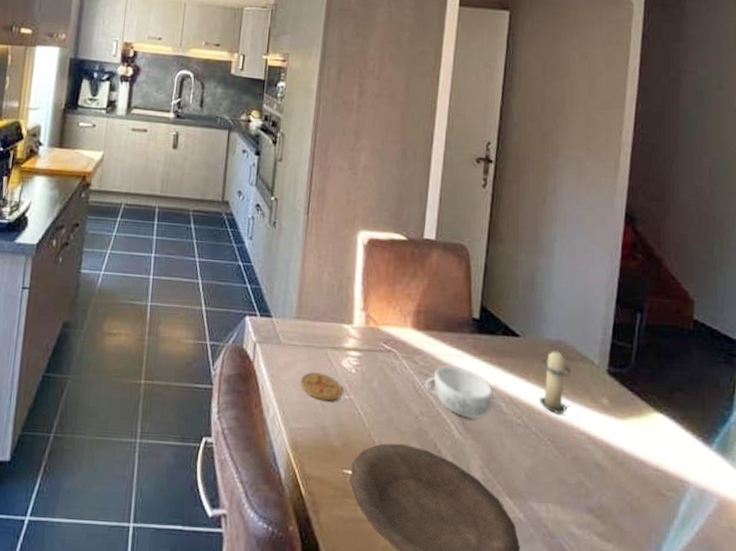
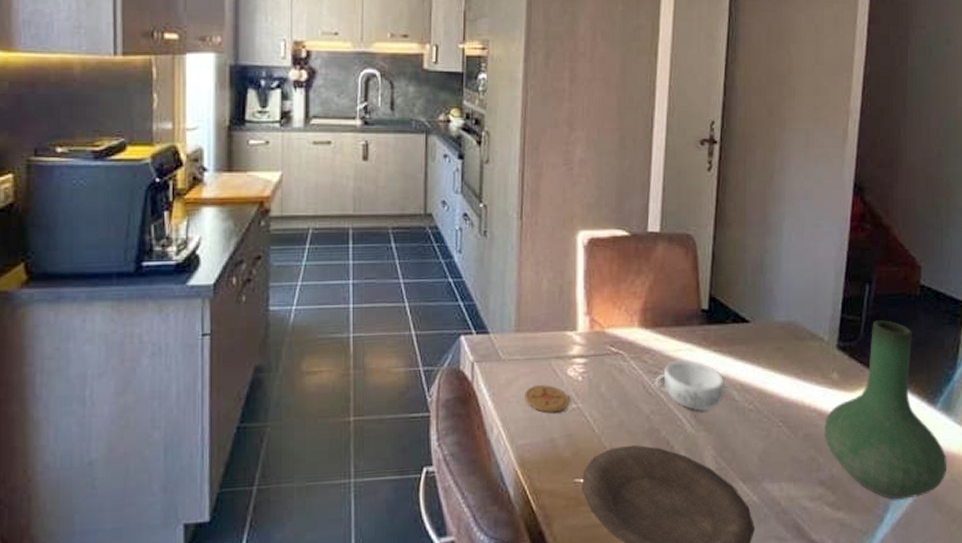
candle: present [538,347,572,414] -> none [770,328,802,395]
vase: none [594,350,723,542] -> present [825,320,946,500]

